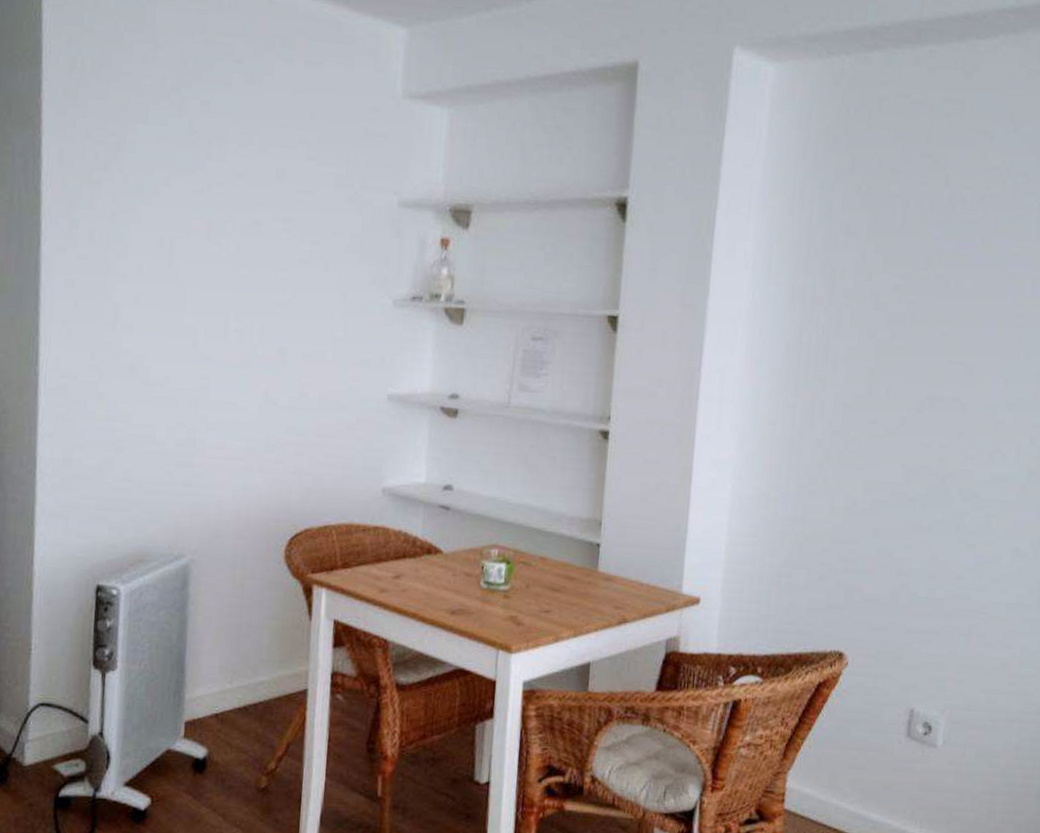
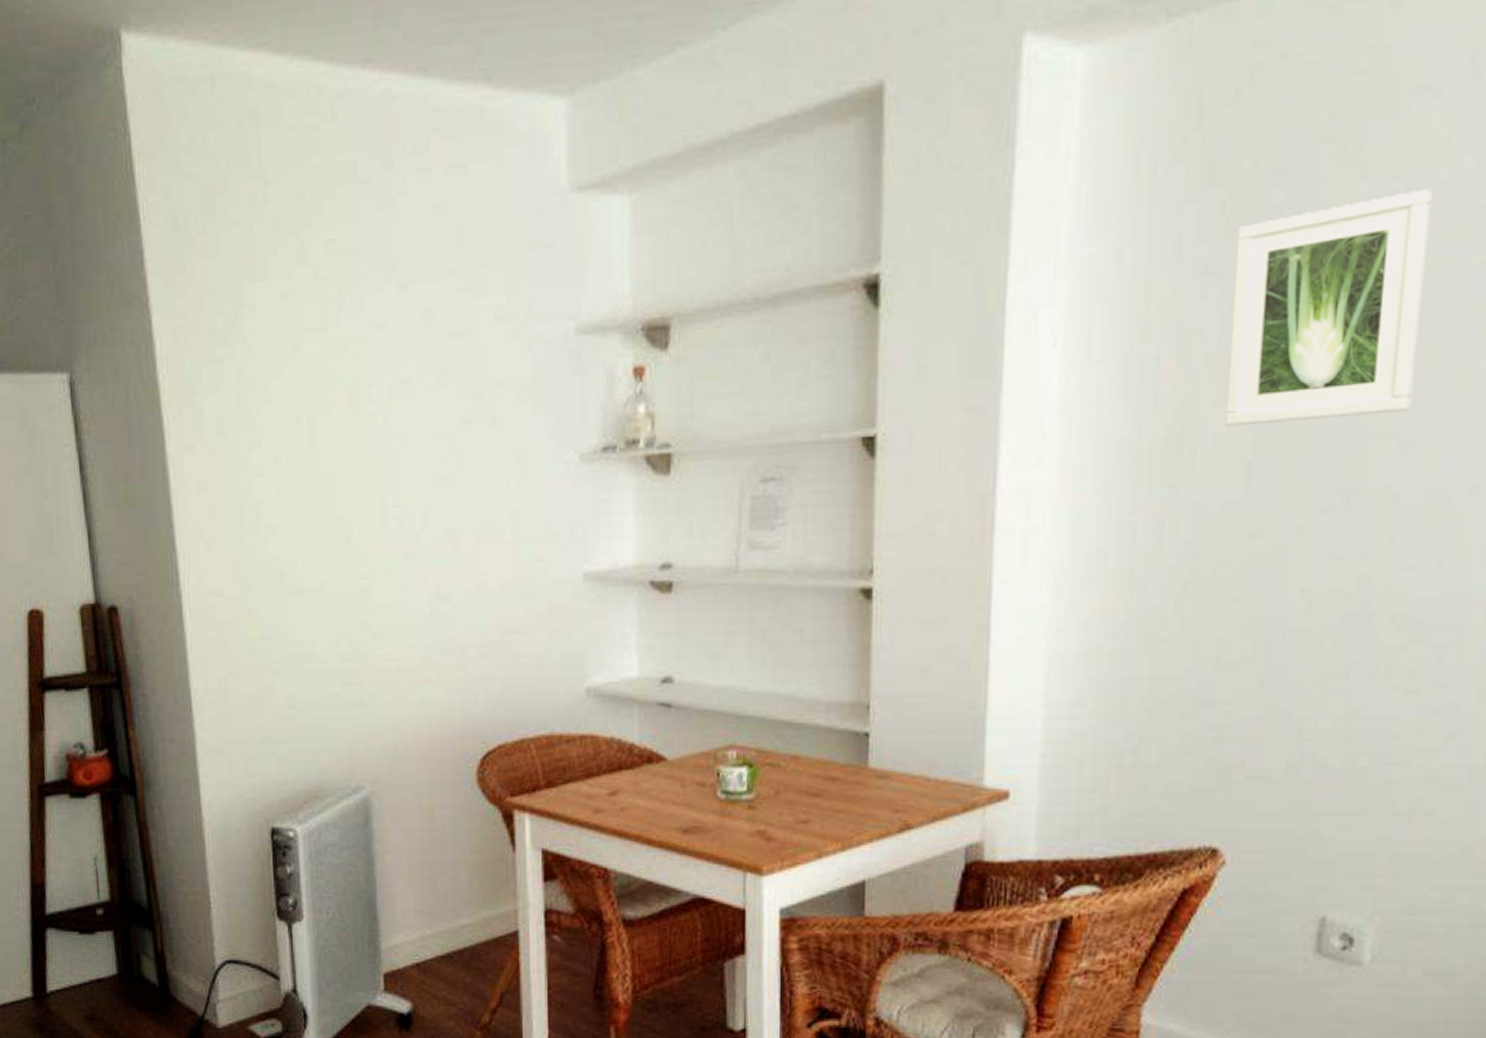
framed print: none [856,198,988,347] -> present [1225,188,1432,427]

